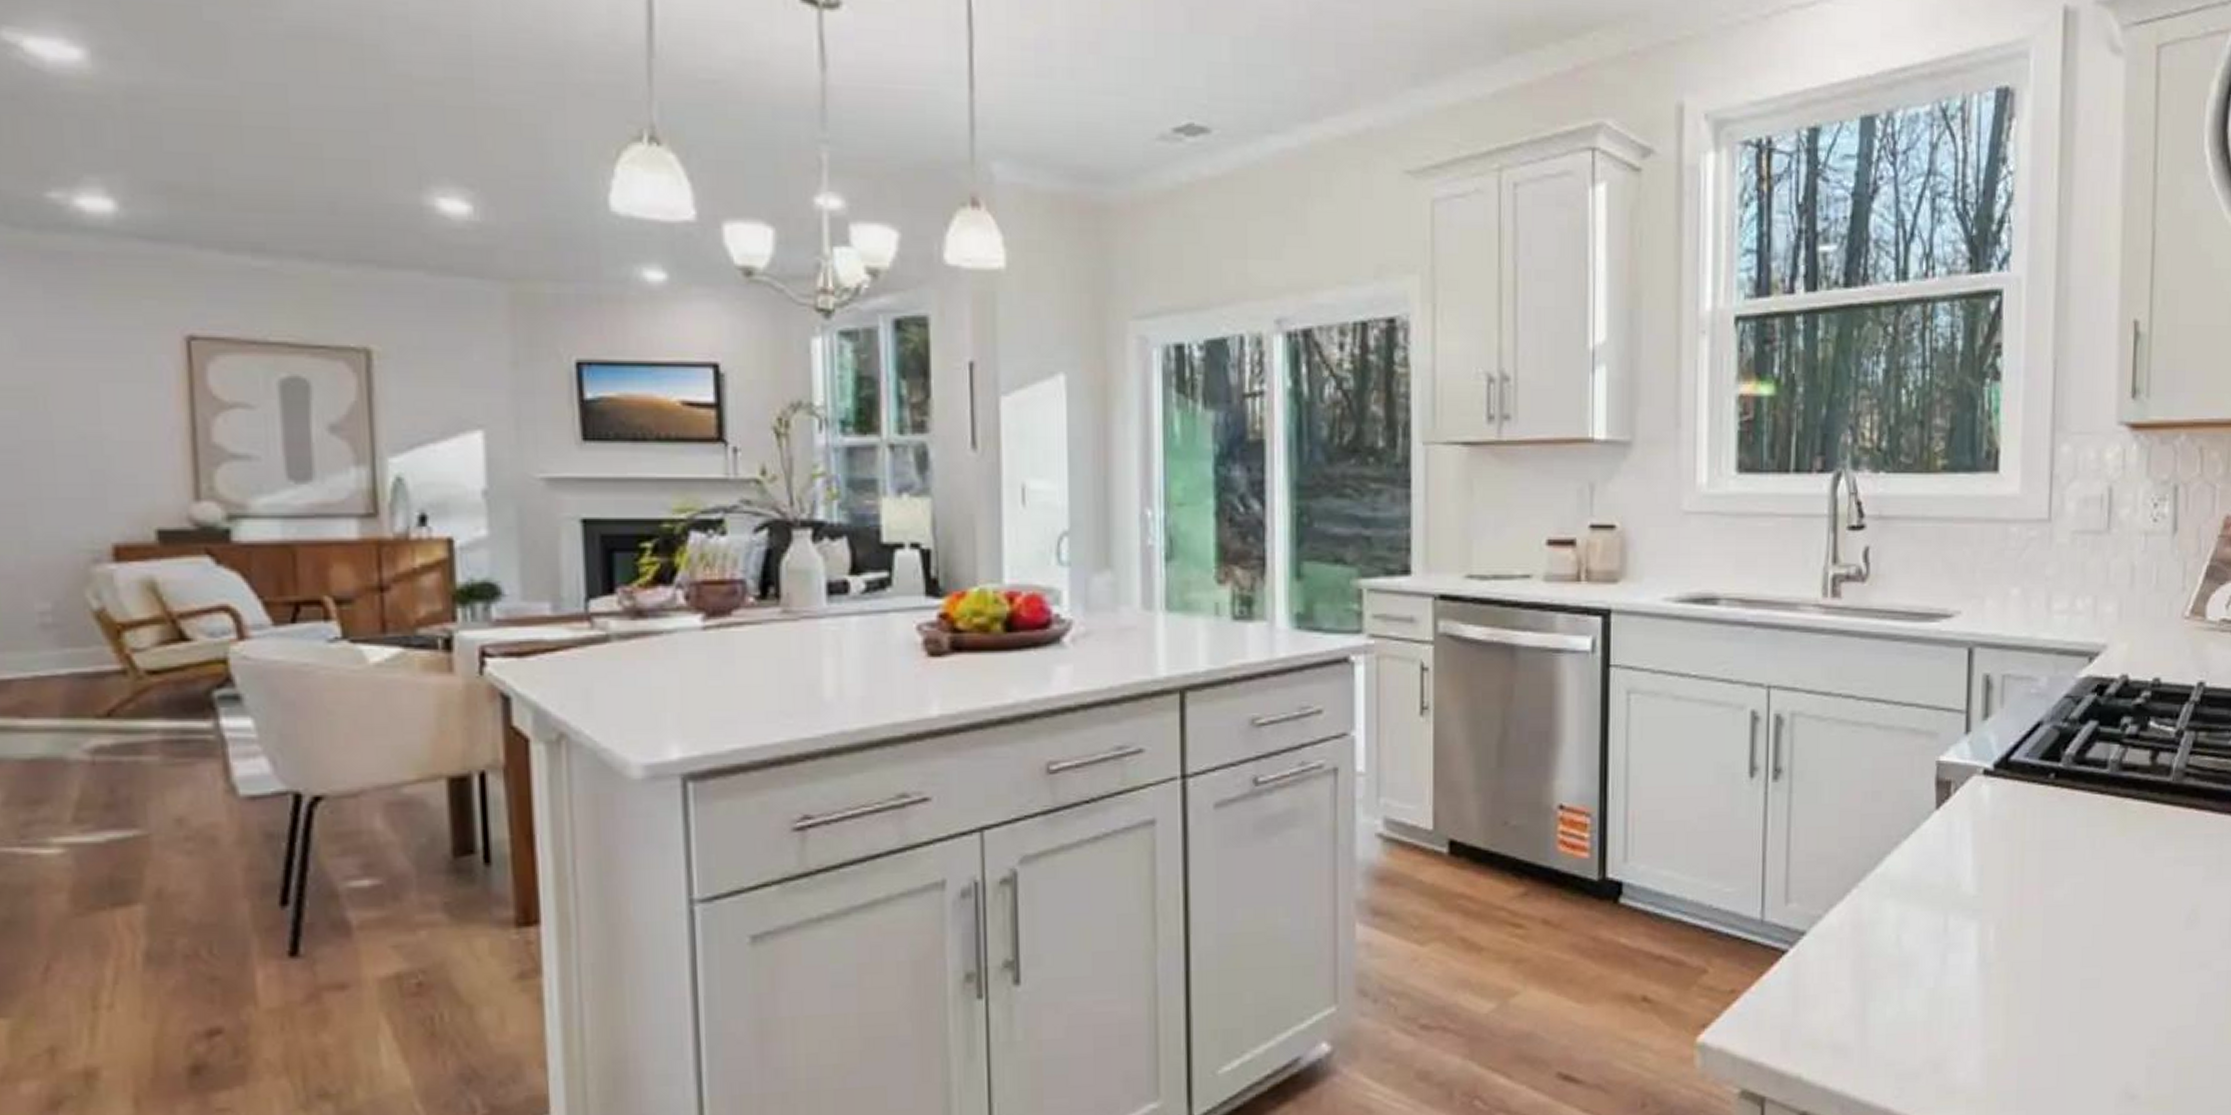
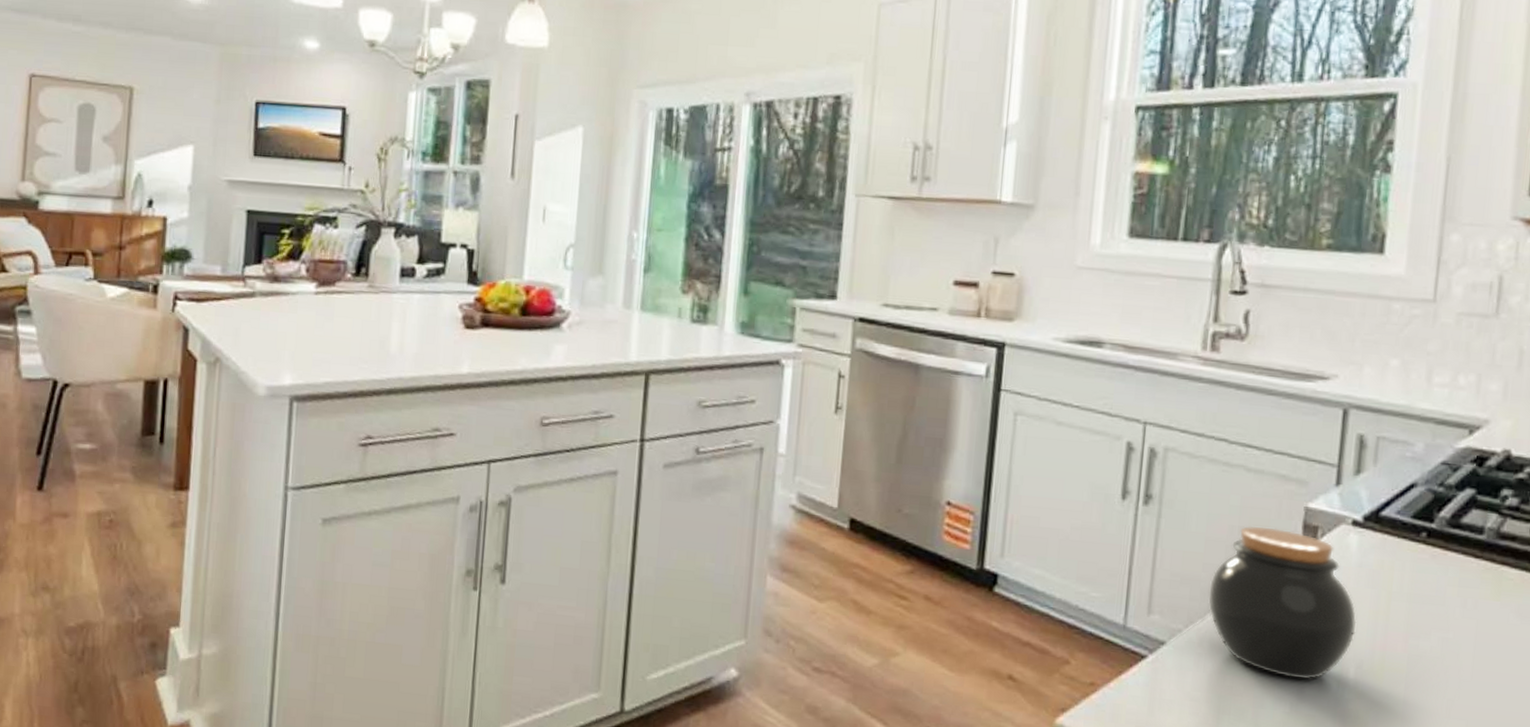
jar: none [1846,788,1994,951] -> present [1208,526,1357,680]

